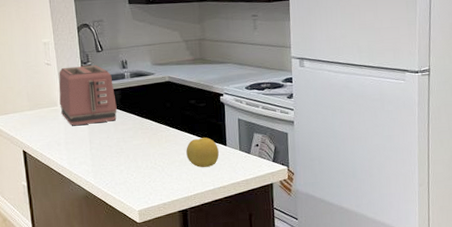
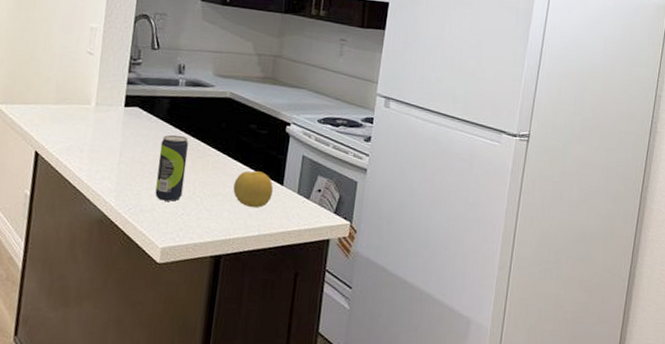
toaster: present [58,65,117,125] -> none [93,60,164,134]
beverage can: none [120,119,146,174] -> present [155,134,189,202]

